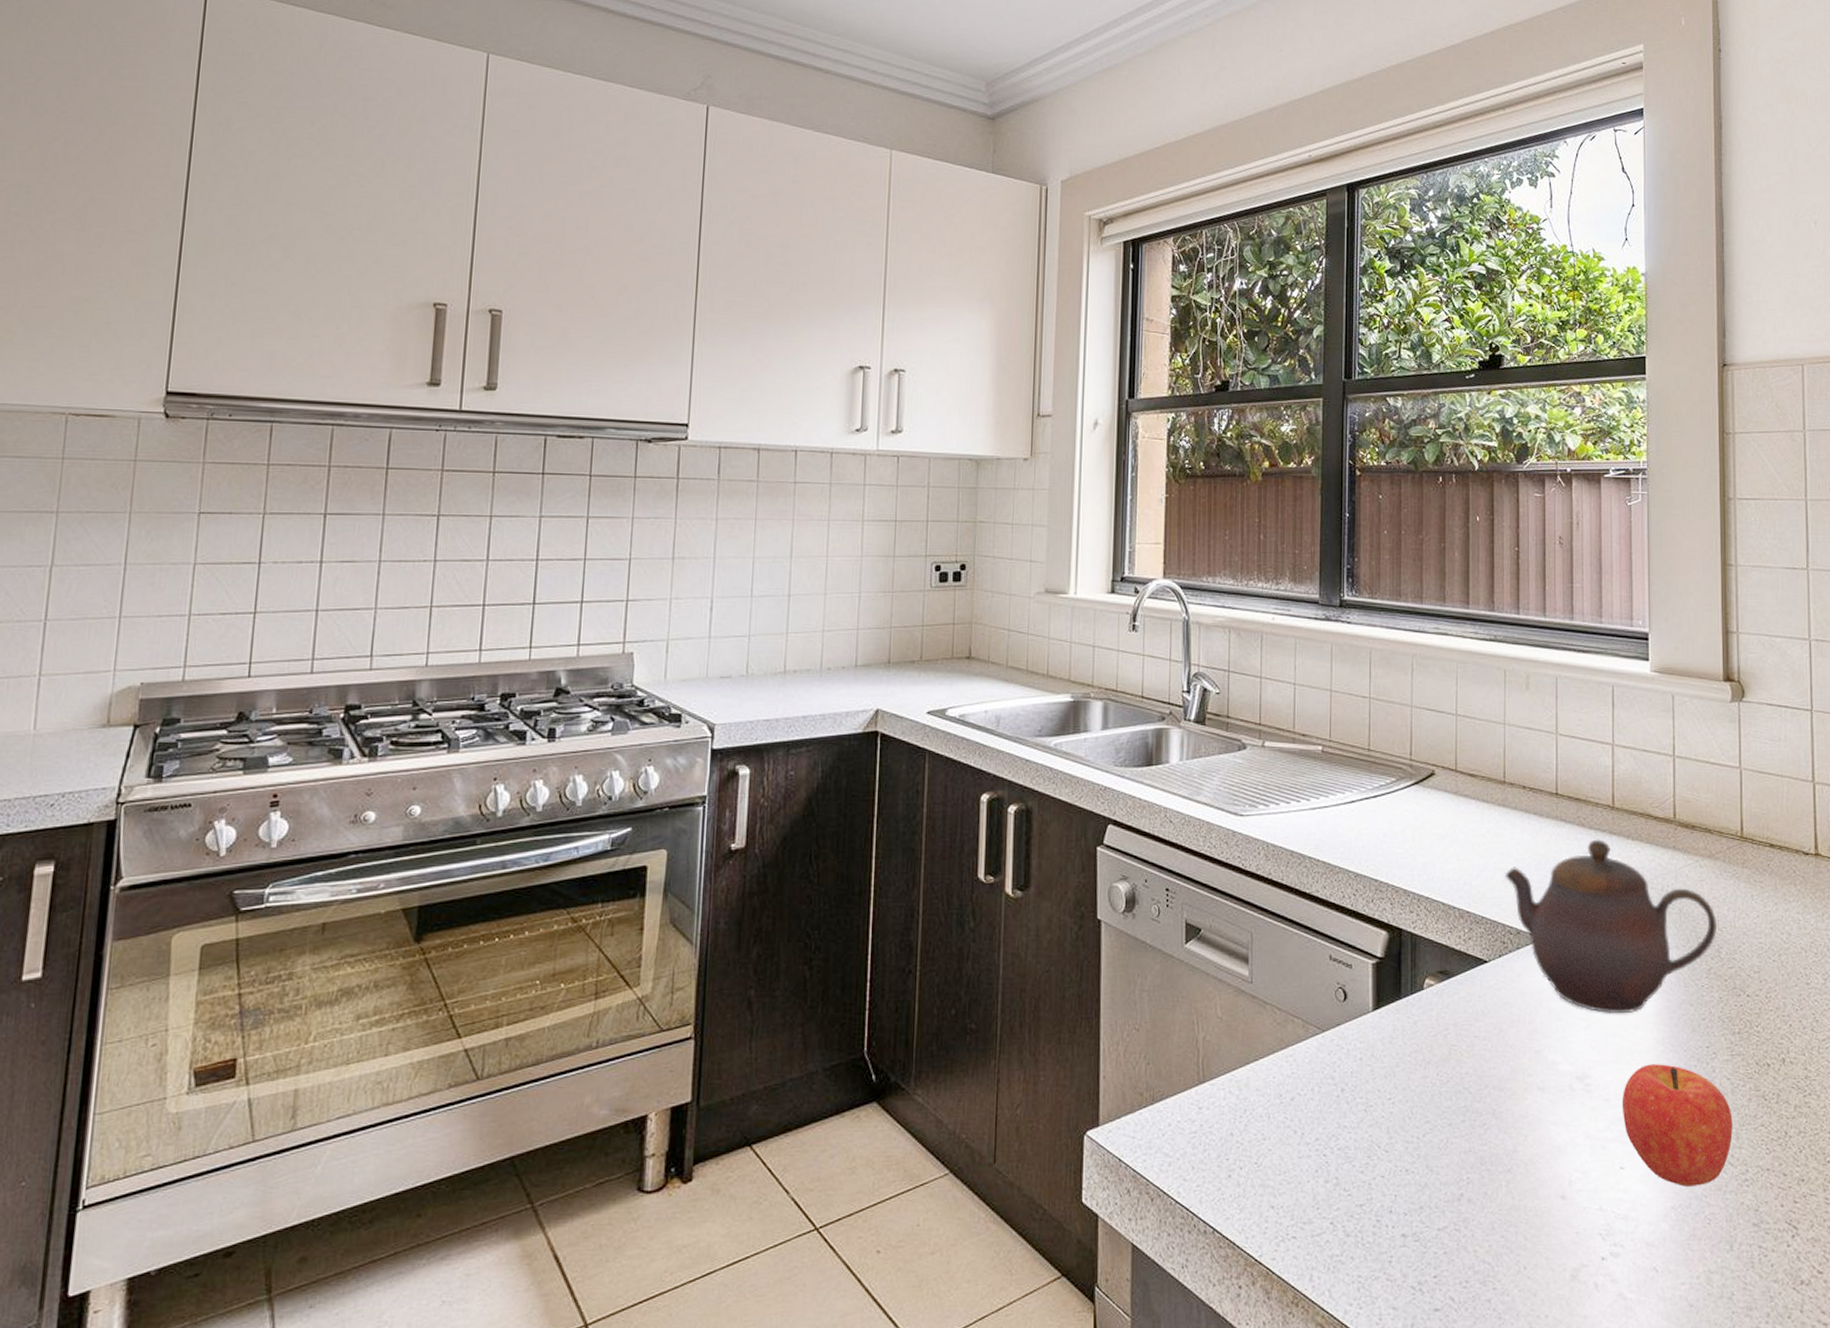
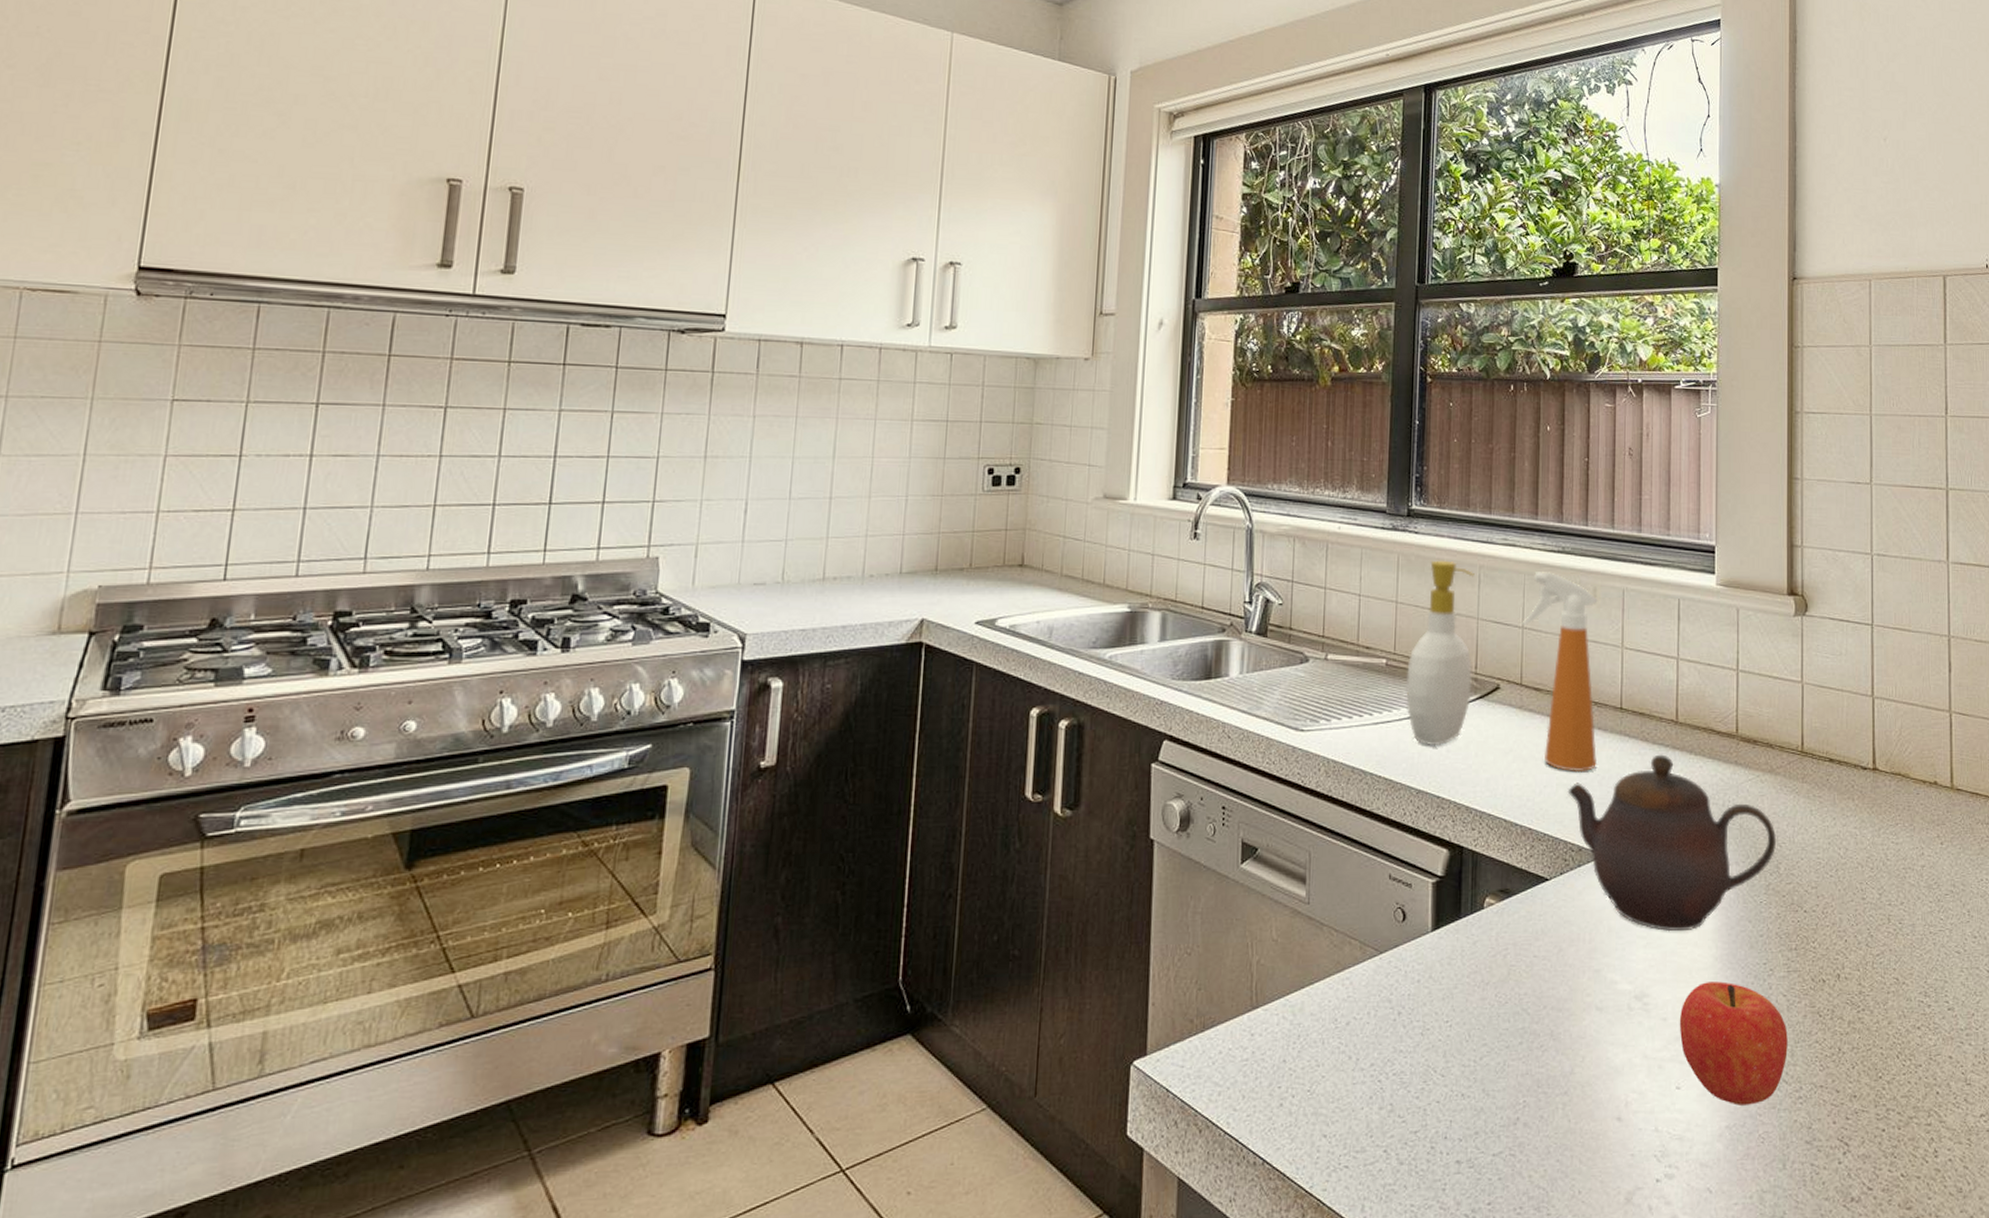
soap bottle: none [1342,649,1407,831] -> present [1406,560,1475,747]
spray bottle: none [1455,660,1534,857] -> present [1522,572,1598,773]

